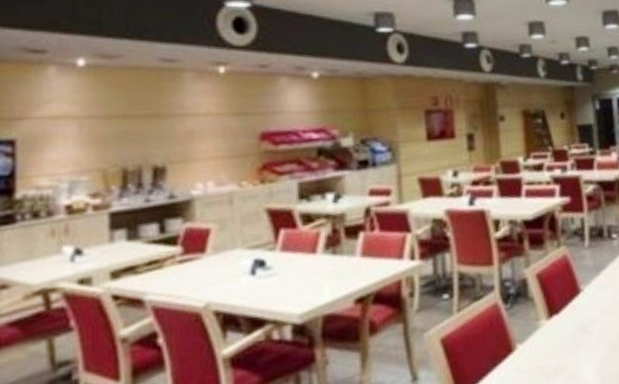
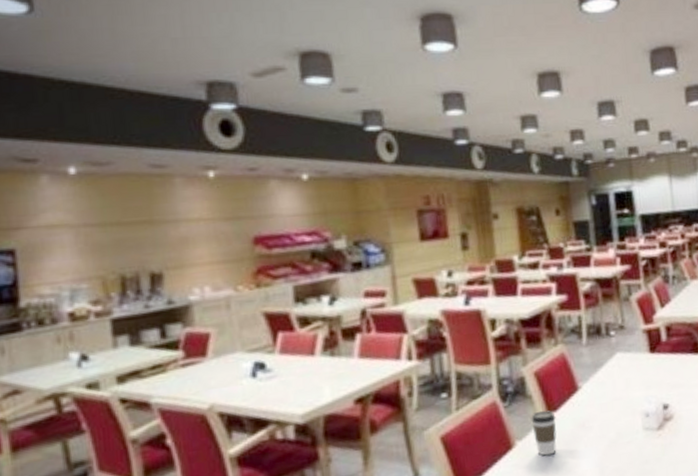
coffee cup: none [532,313,558,360] -> present [531,410,557,456]

